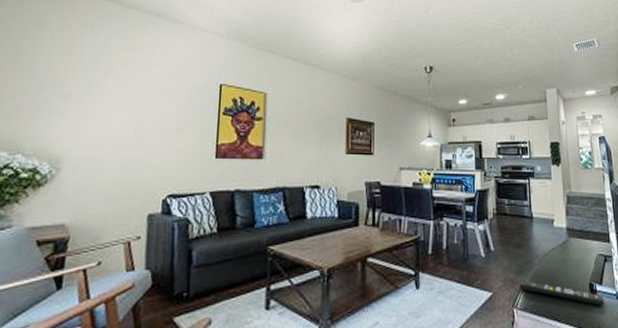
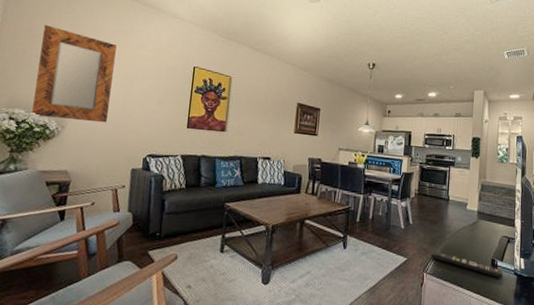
home mirror: none [17,47,124,160] -> present [32,25,117,123]

